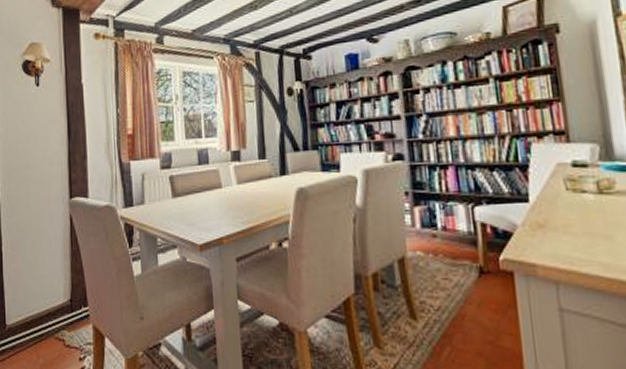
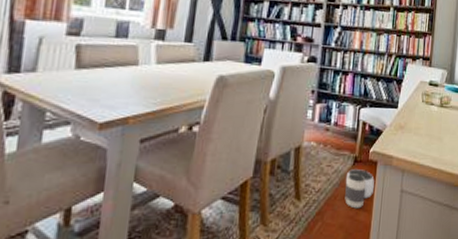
waste basket: none [471,282,517,332] -> present [345,169,374,209]

